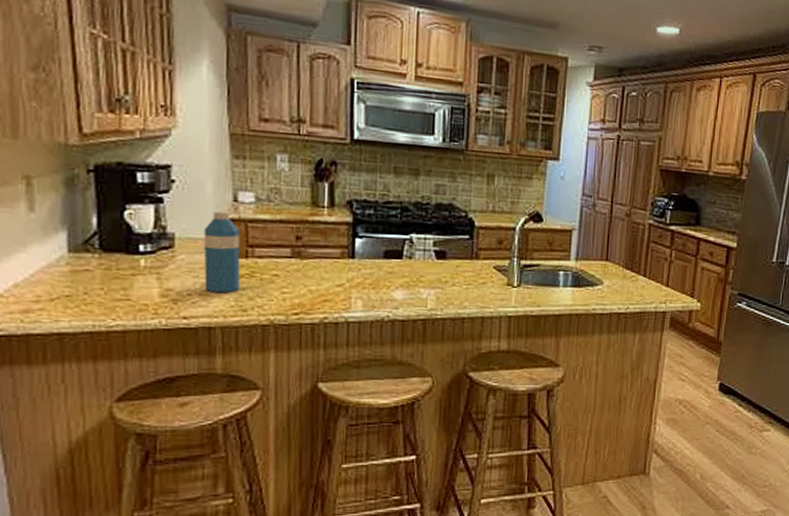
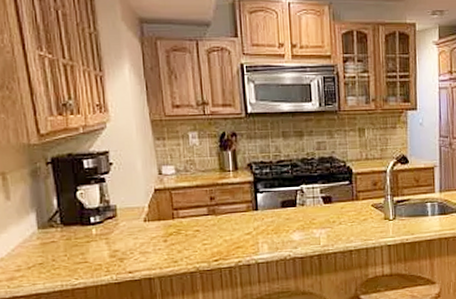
water bottle: present [203,210,240,293] -> none [138,183,170,250]

